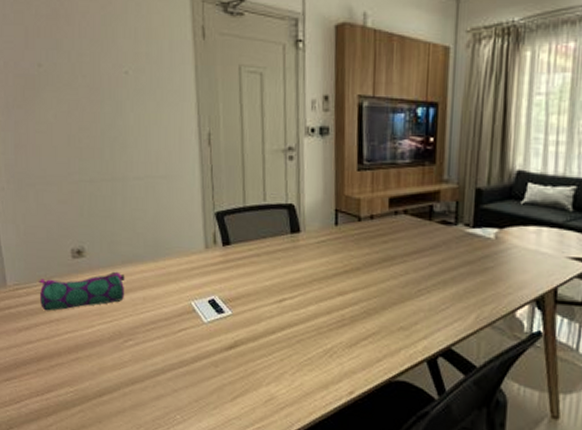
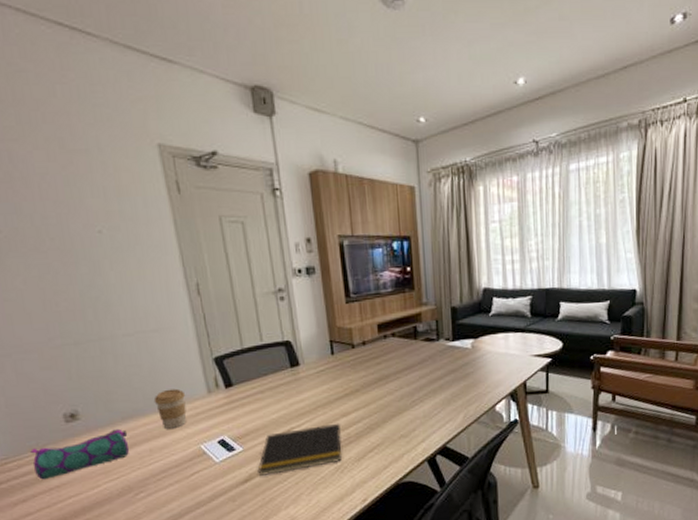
coffee cup: none [153,238,184,280] -> present [153,388,187,429]
notepad: none [243,301,336,346] -> present [257,423,342,476]

